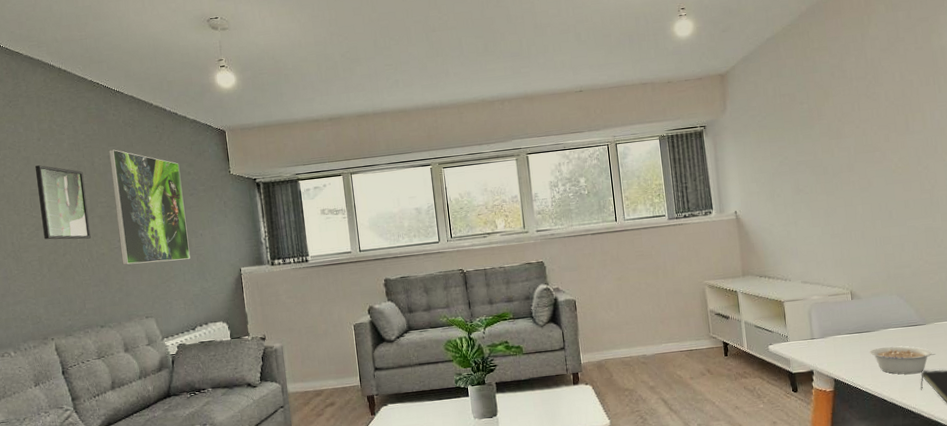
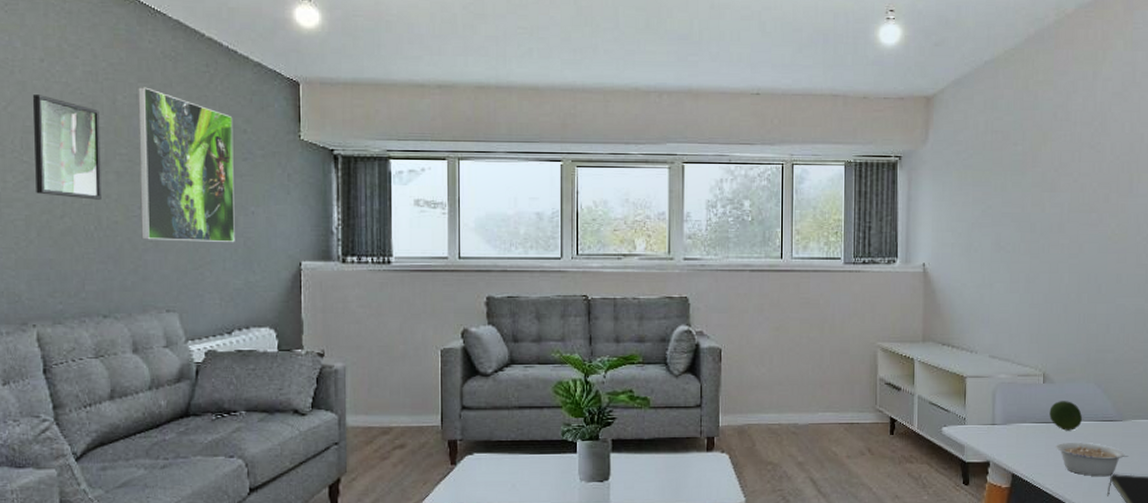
fruit: none [860,312,891,338] -> present [1049,401,1083,431]

